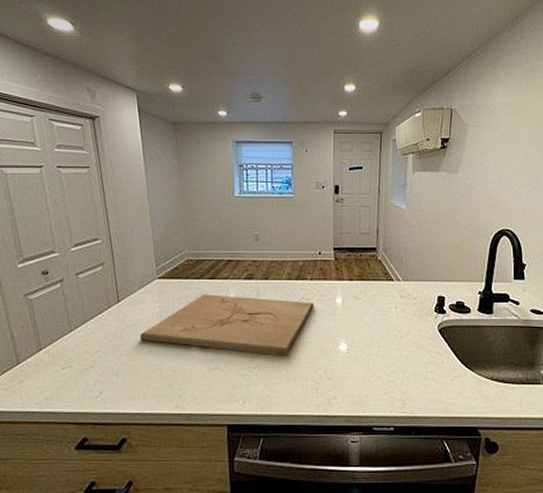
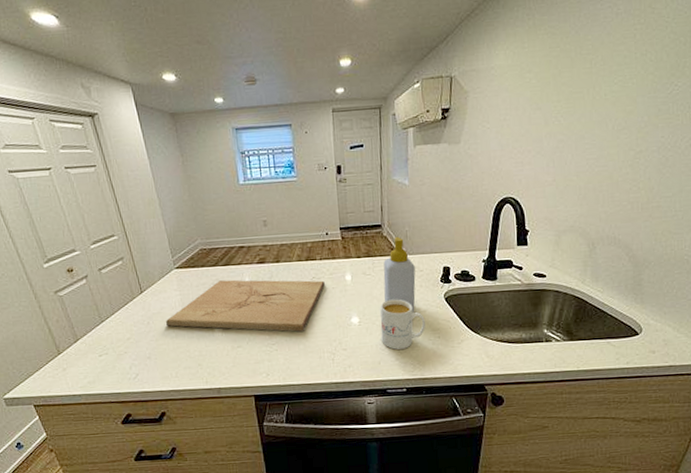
mug: none [370,327,417,382] -> present [380,299,425,350]
soap bottle: none [375,261,409,343] -> present [383,236,416,313]

